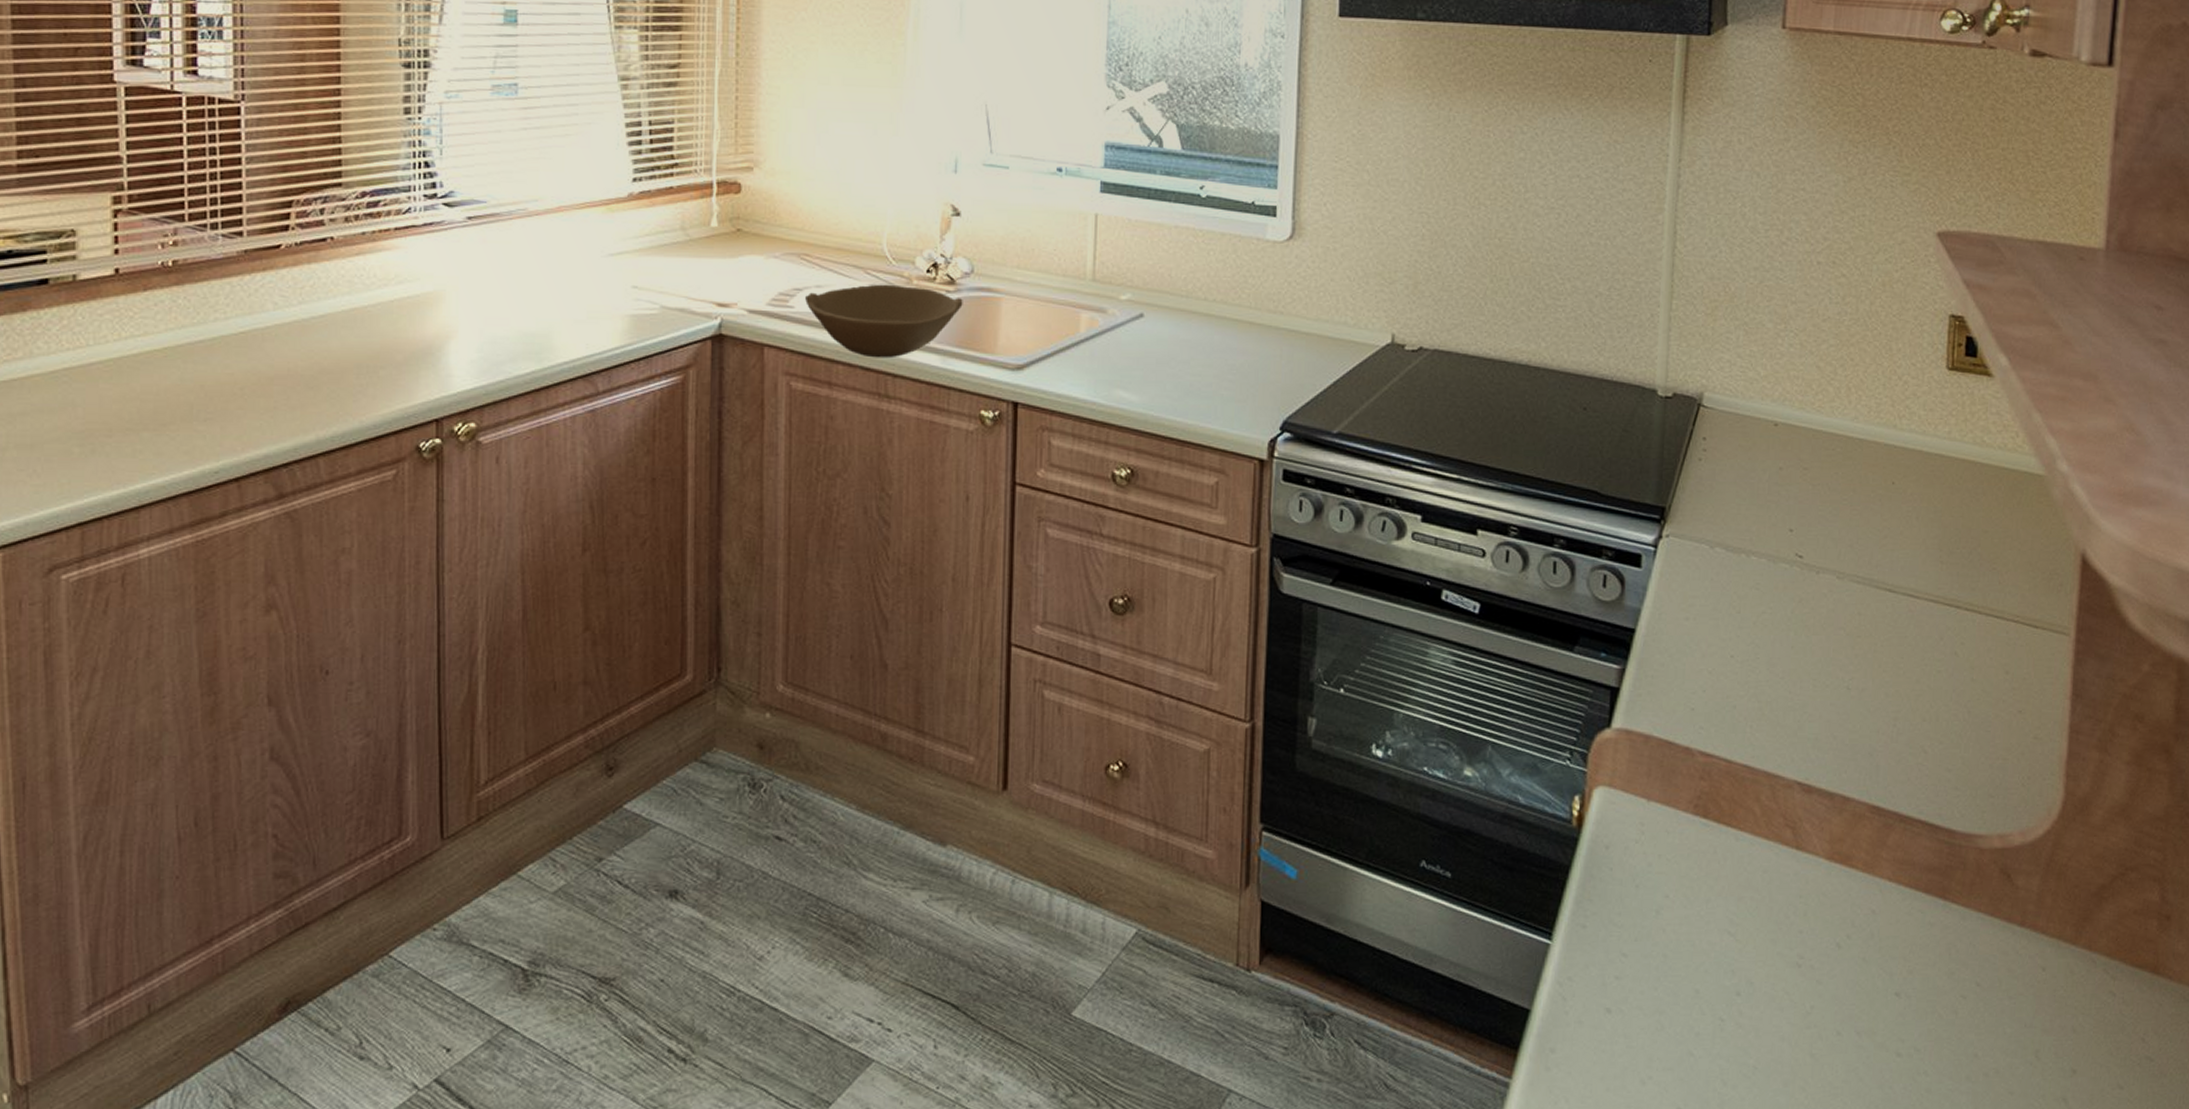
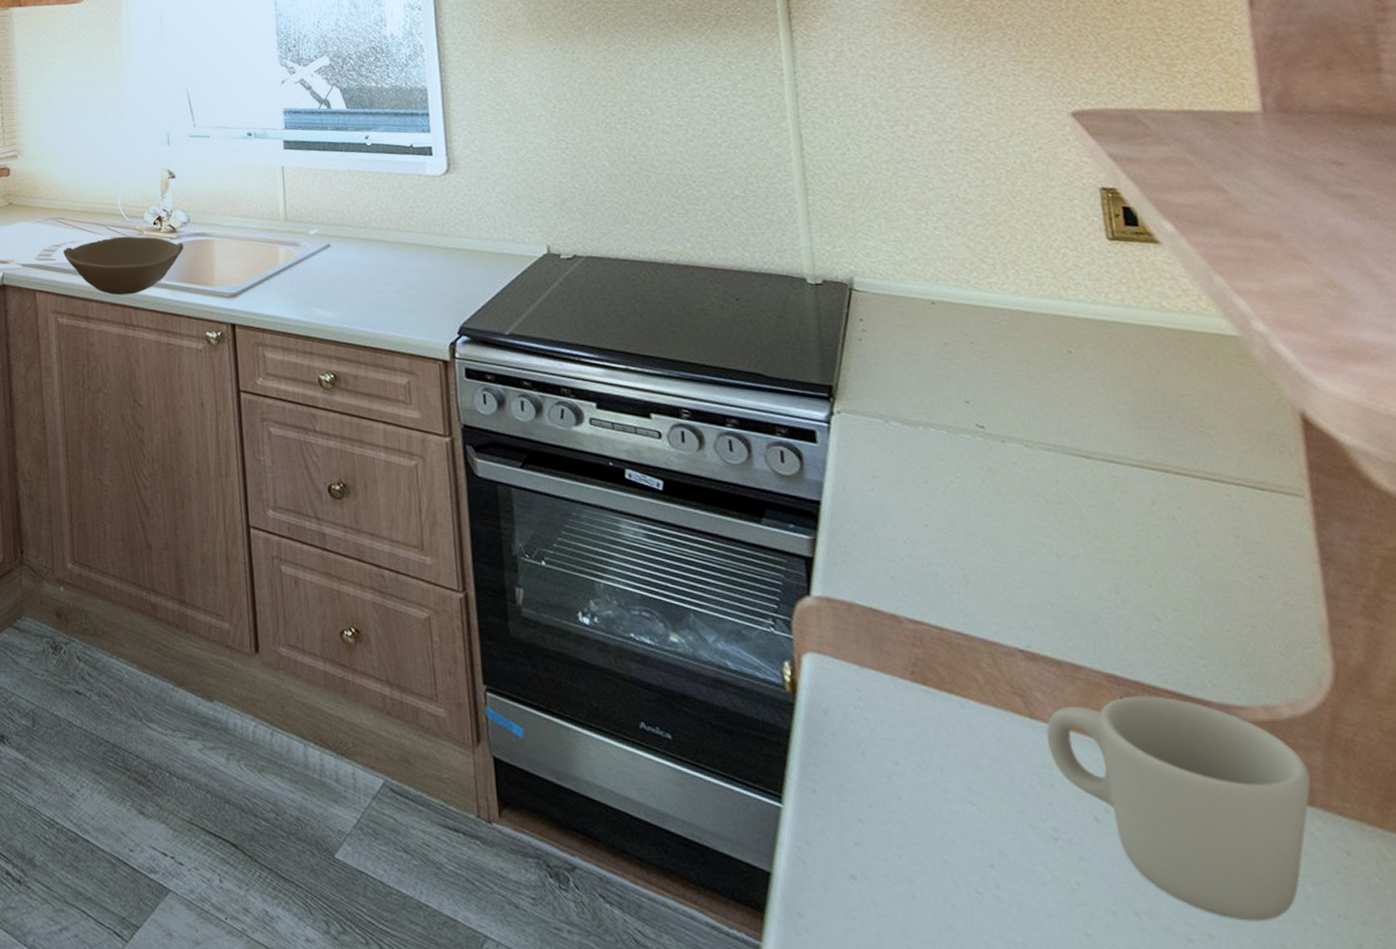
mug: none [1808,826,2026,1035] -> present [1046,696,1311,922]

